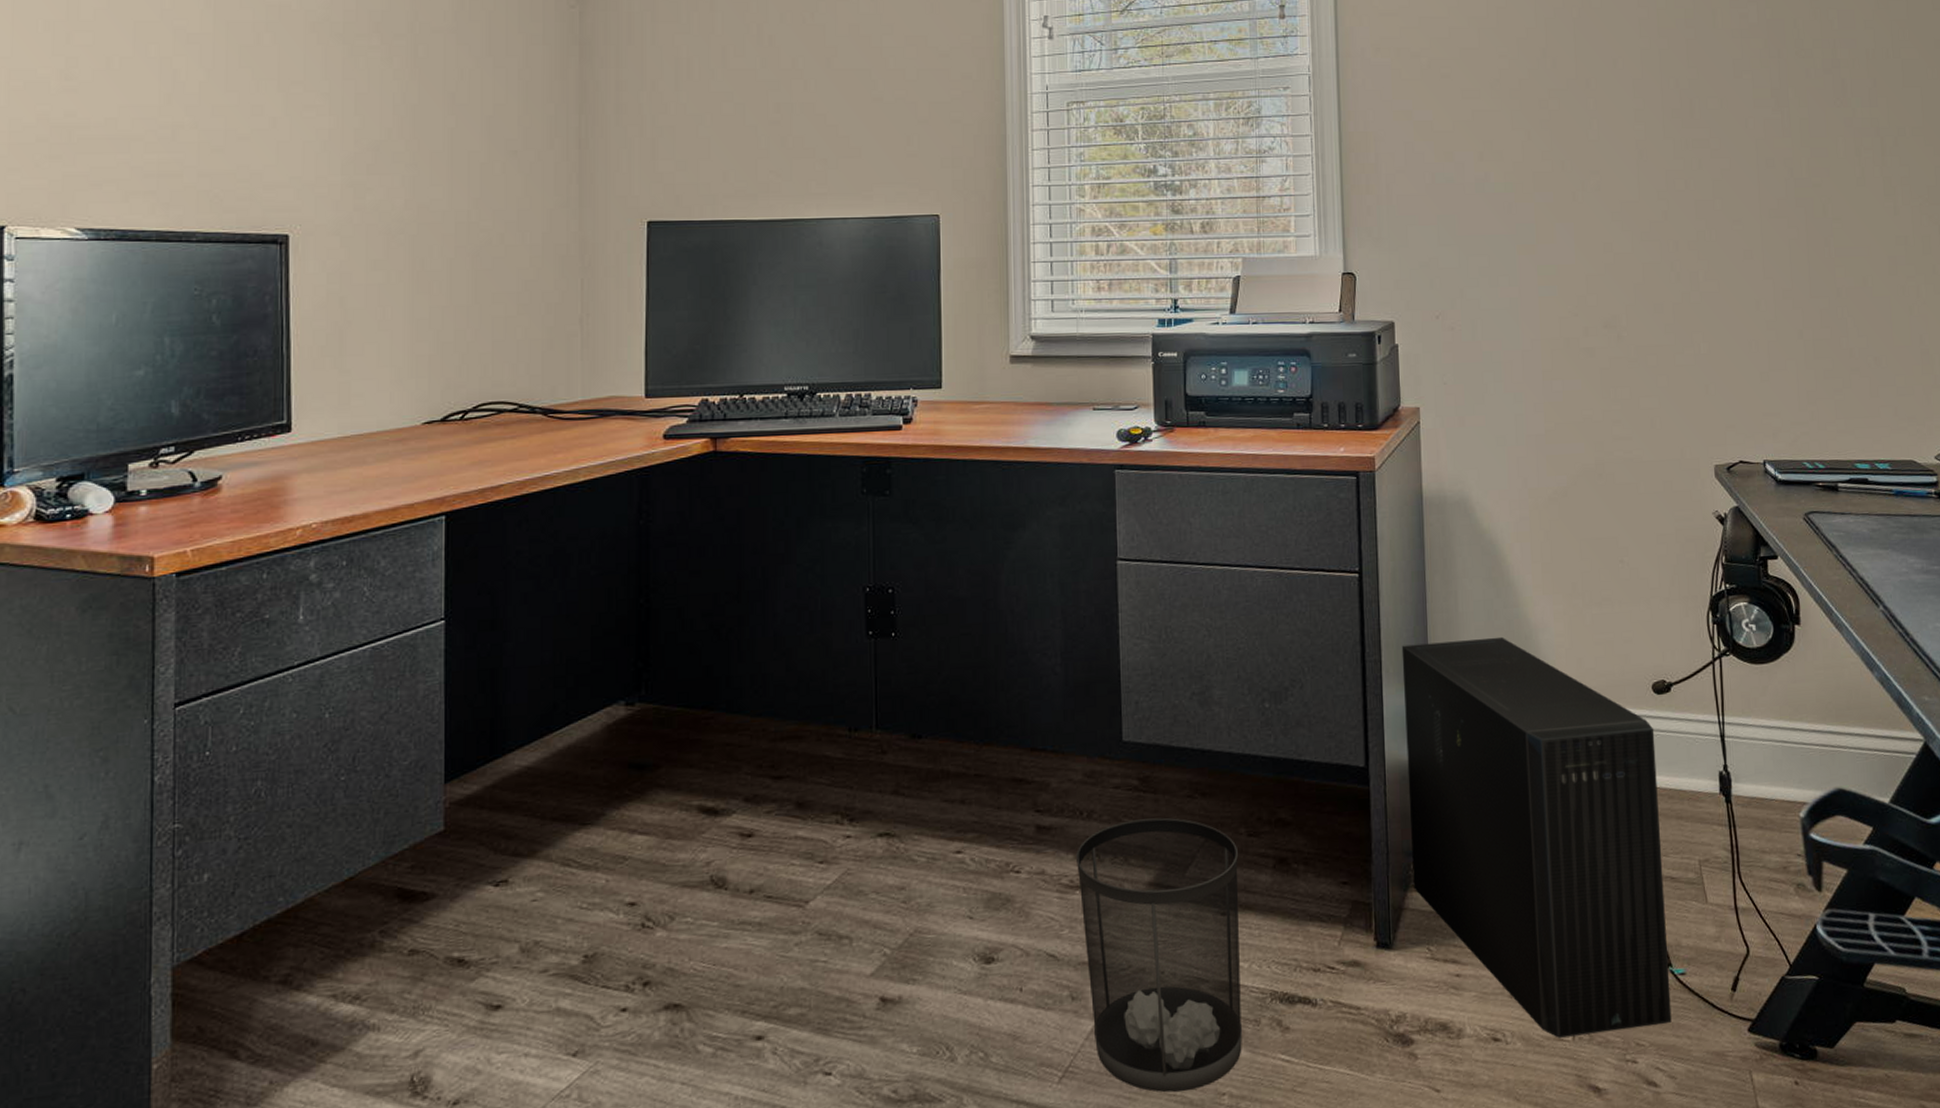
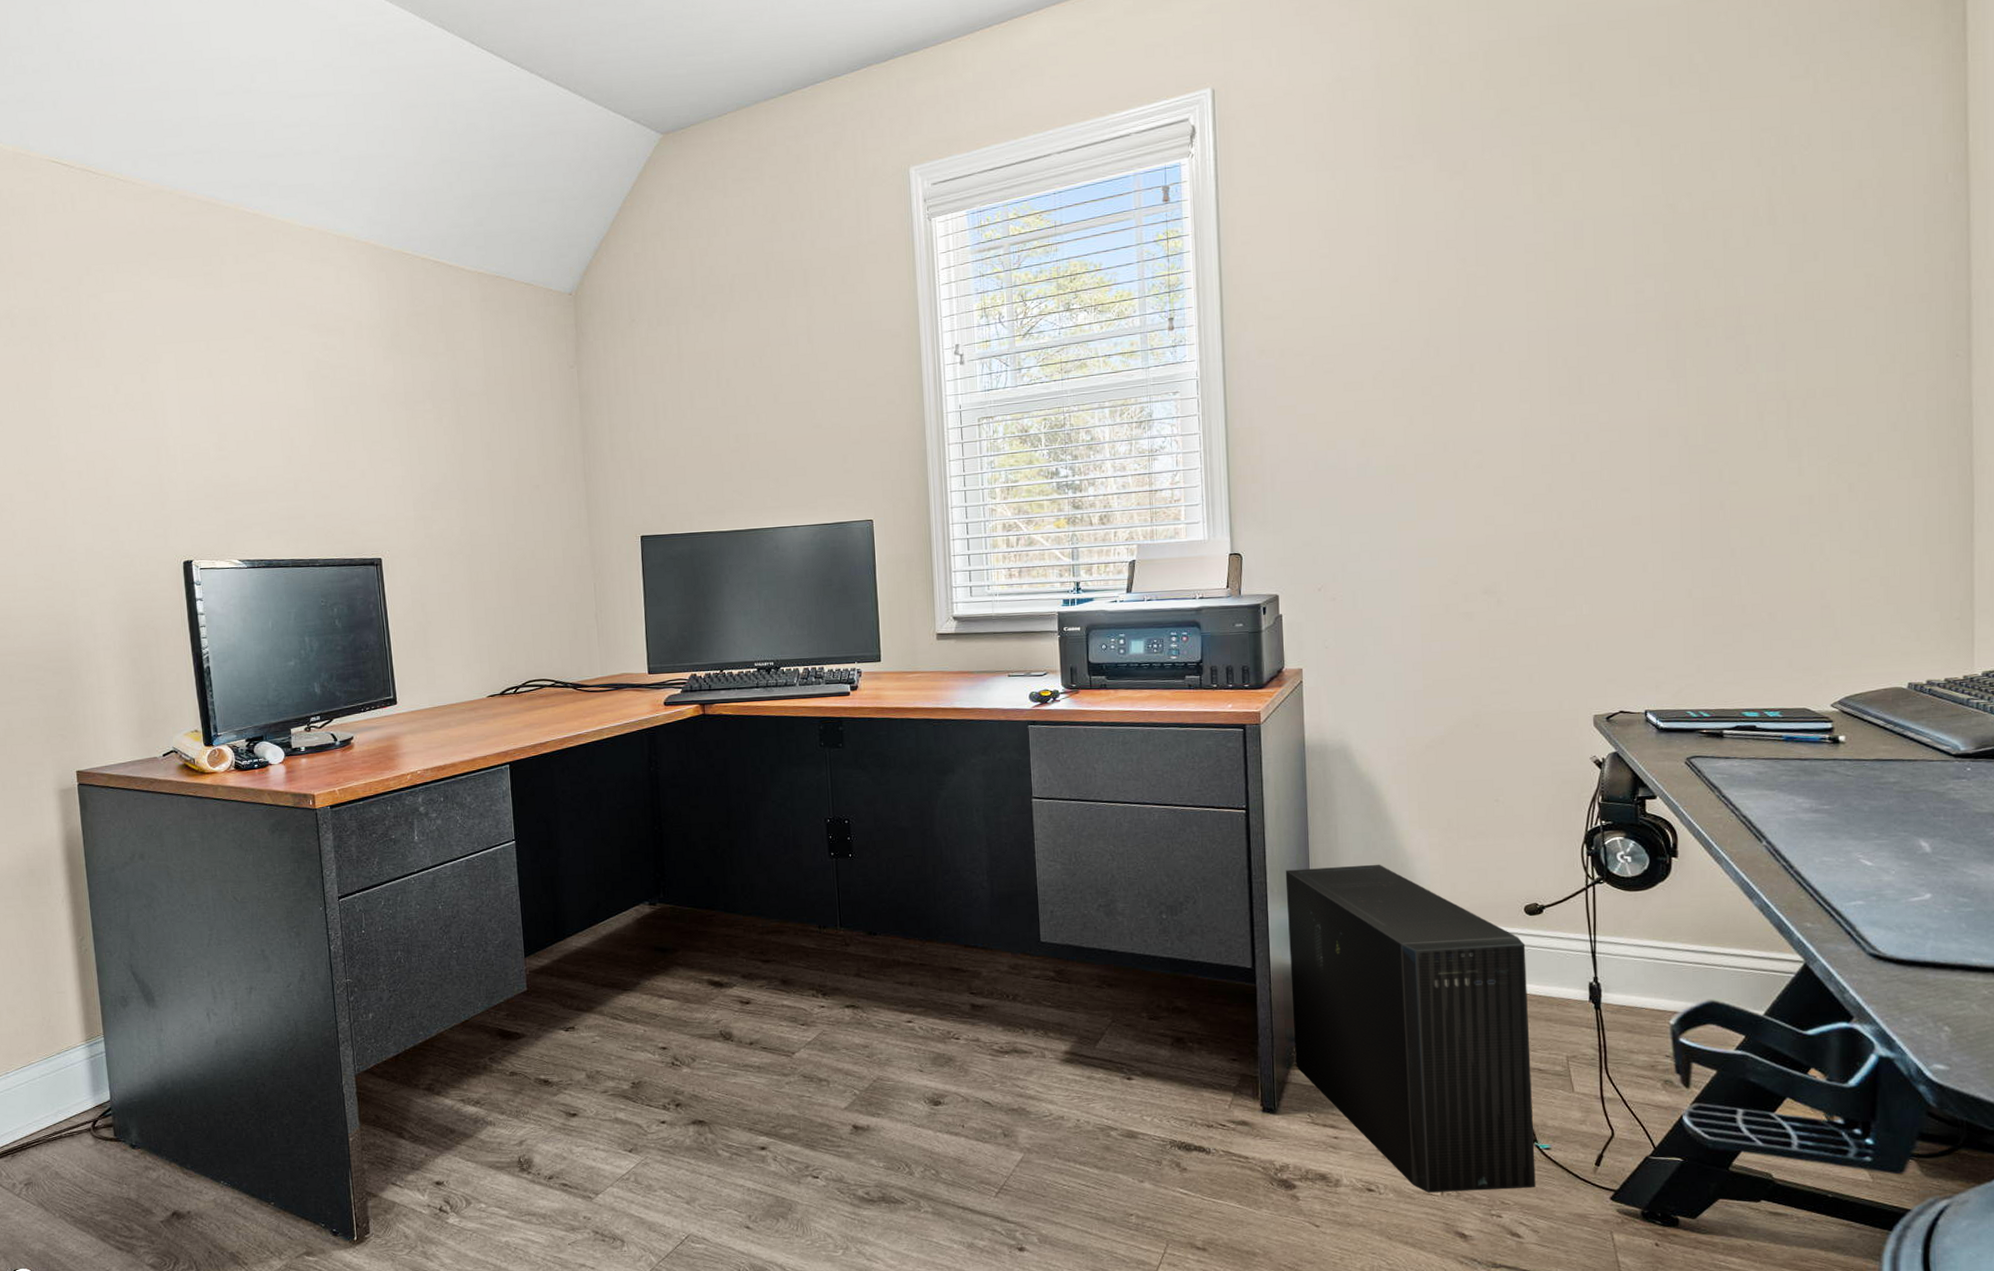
waste bin: present [1075,817,1243,1093] -> none [1003,1002,1147,1210]

